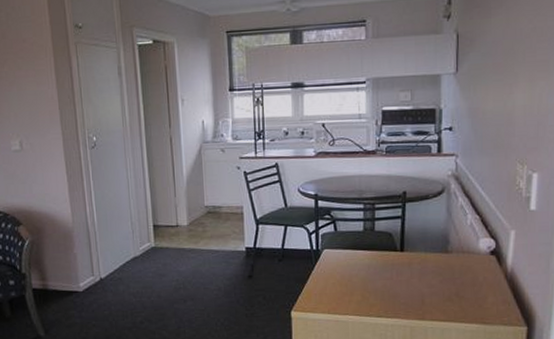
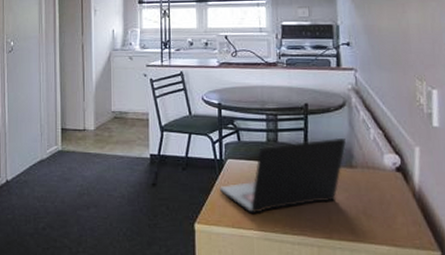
laptop: none [316,224,443,300] -> present [220,137,346,213]

